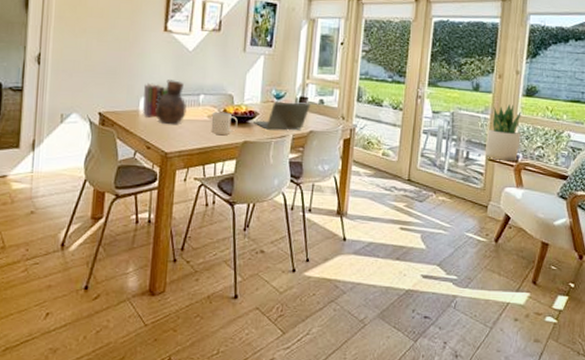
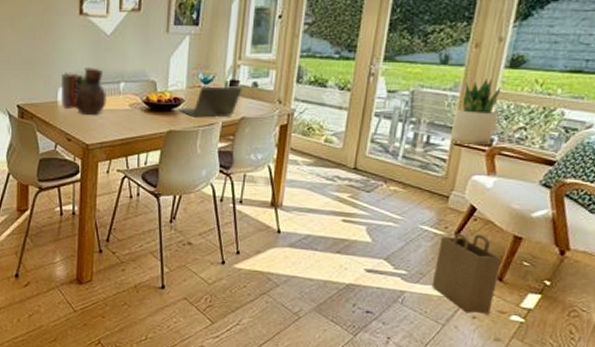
mug: present [211,111,238,136] -> none [133,100,162,125]
shopping bag: none [478,240,534,316] -> present [431,233,502,314]

